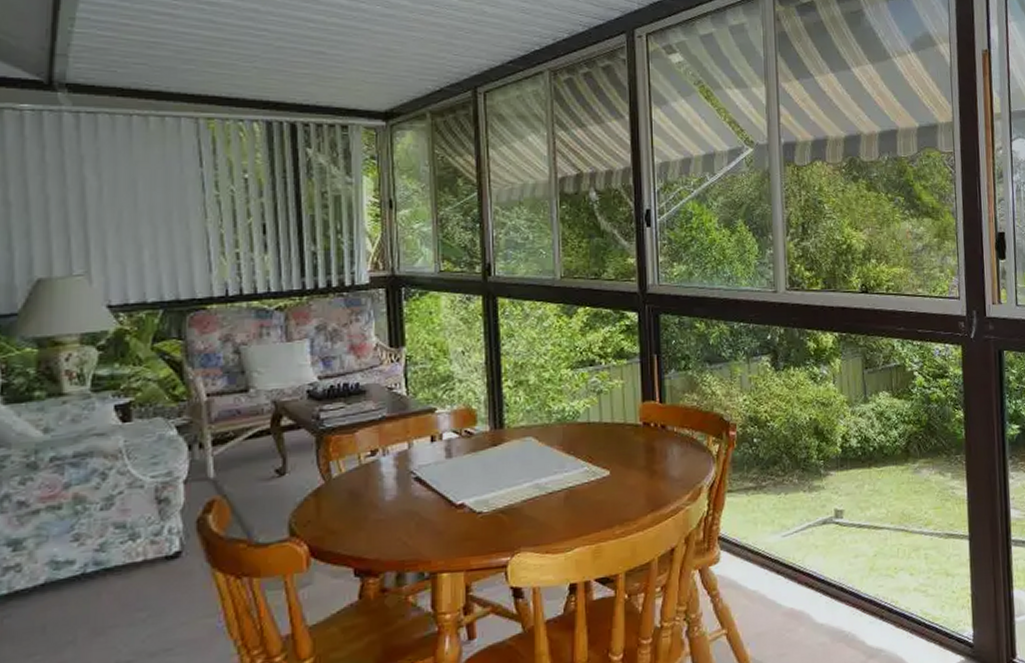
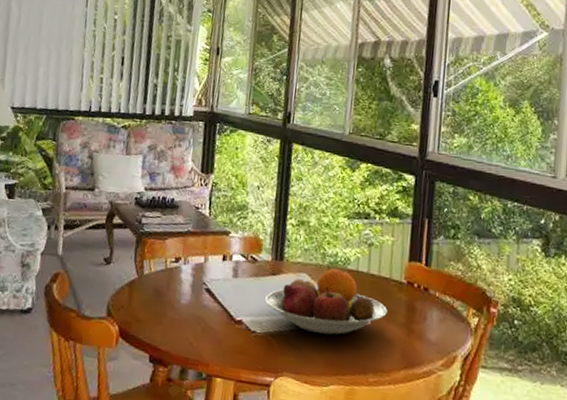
fruit bowl: none [487,423,626,498] -> present [264,265,387,335]

